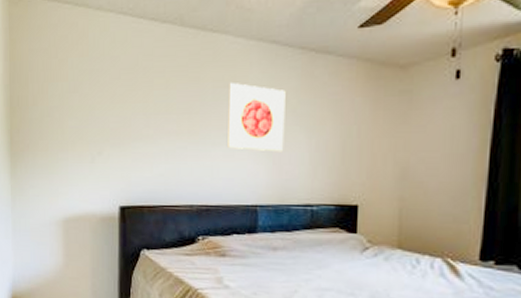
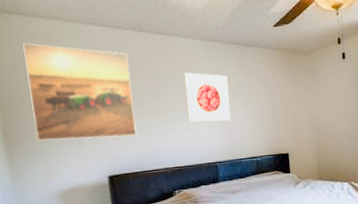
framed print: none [44,33,163,160] -> present [23,42,137,141]

